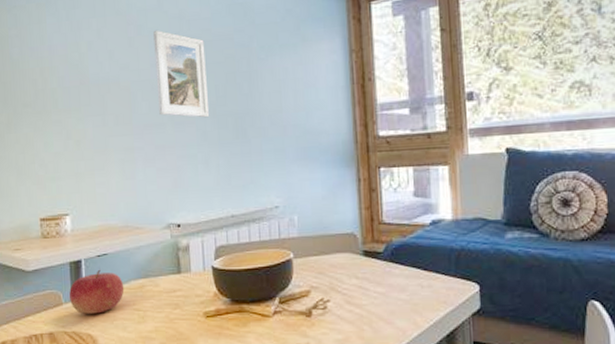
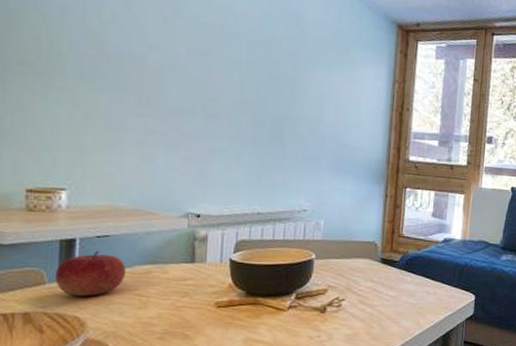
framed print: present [153,30,210,118] -> none [190,16,250,115]

